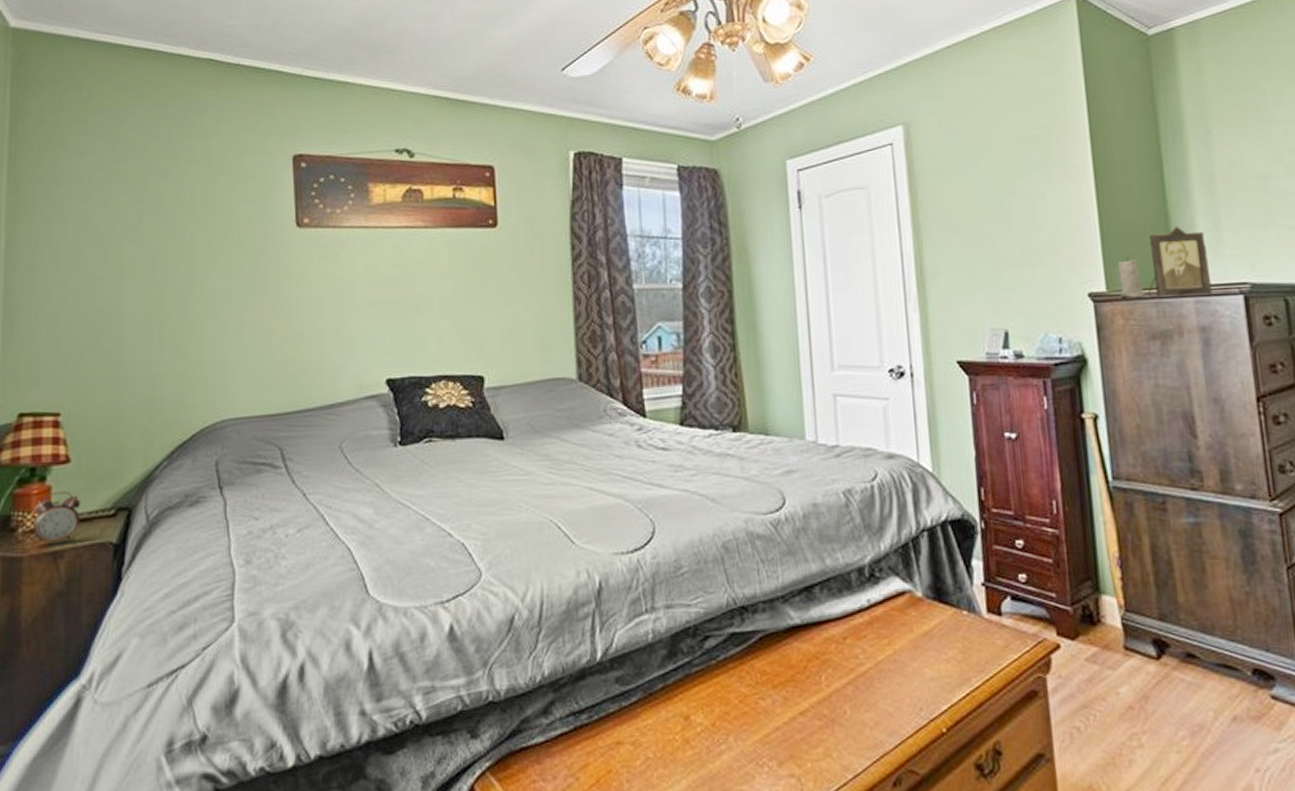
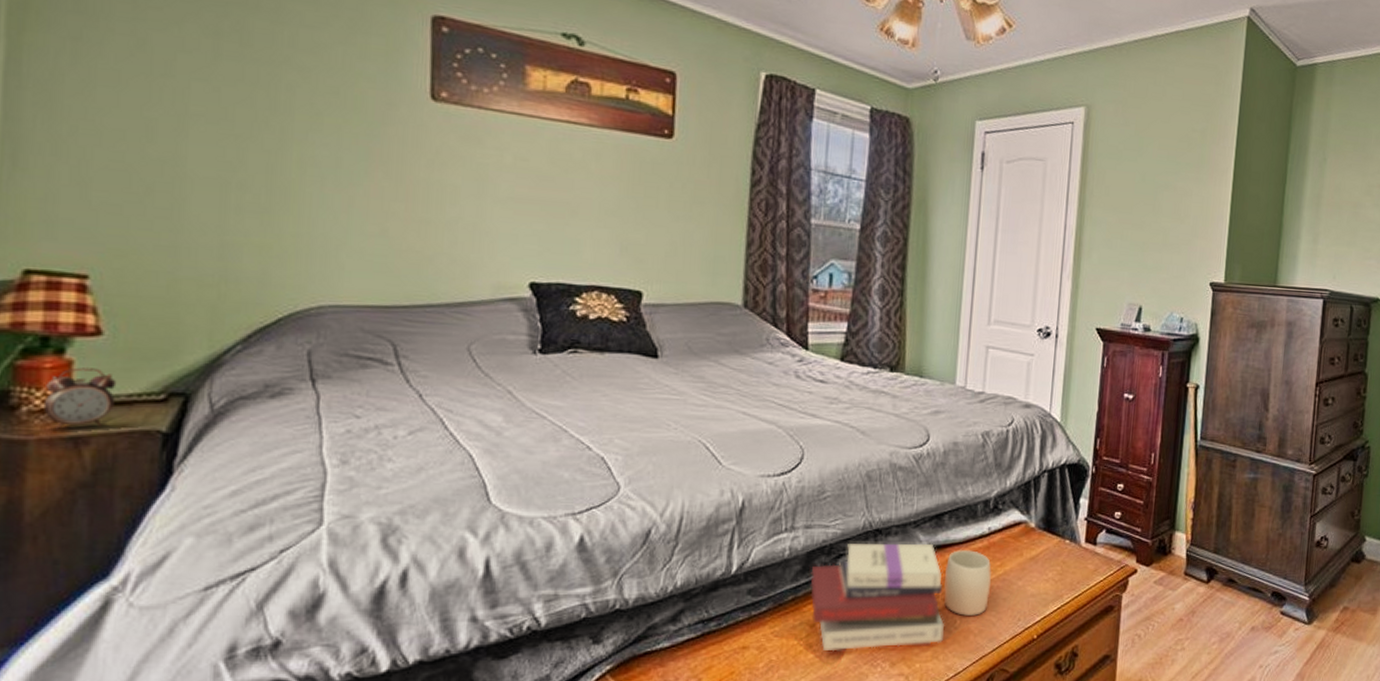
books: none [677,620,834,746] -> present [810,543,944,650]
mug: none [824,627,881,705] -> present [943,550,992,616]
candle: present [1118,257,1146,300] -> none [1234,256,1253,293]
photo frame: present [1147,227,1213,297] -> none [1254,236,1305,296]

